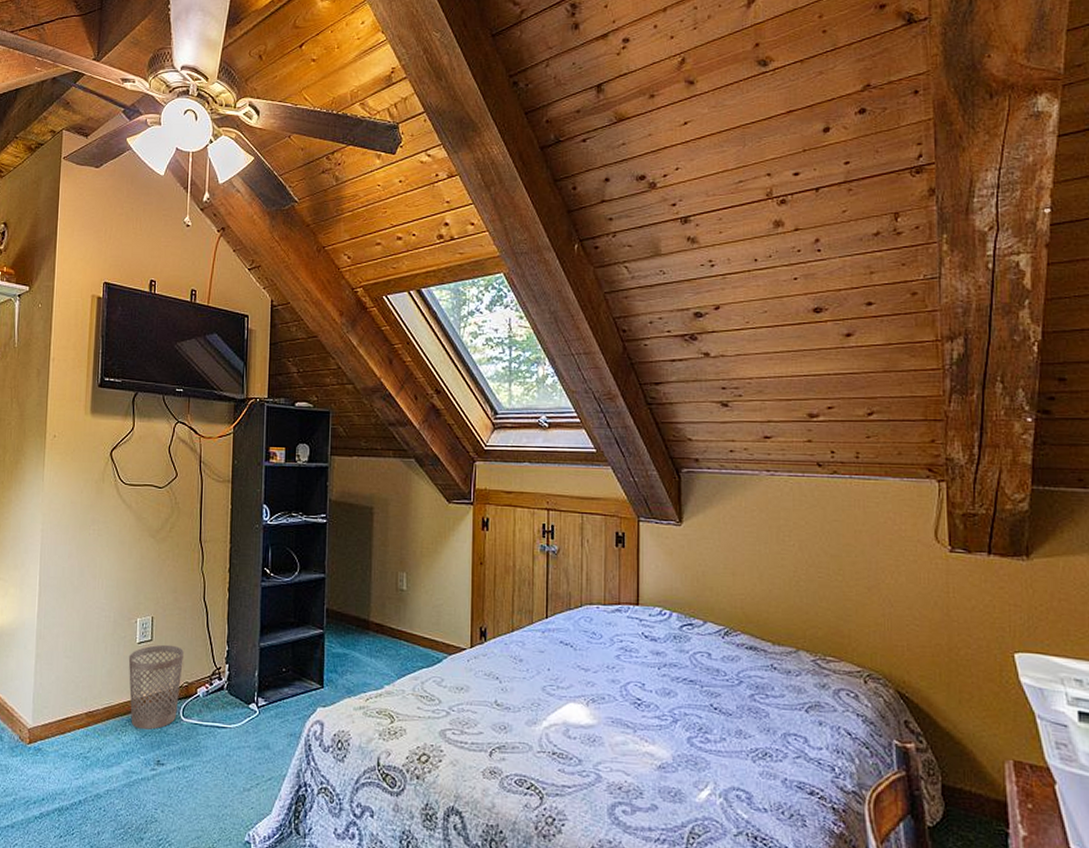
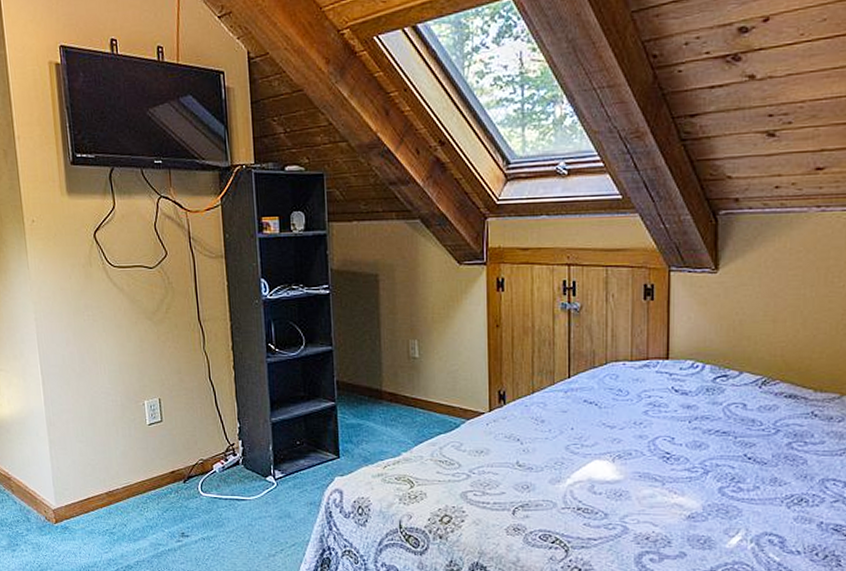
wastebasket: present [128,644,184,730] -> none [140,424,196,505]

